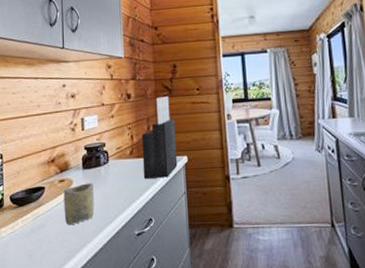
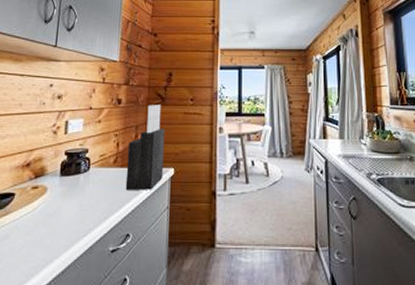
cup: present [63,183,94,224] -> none [33,191,70,236]

